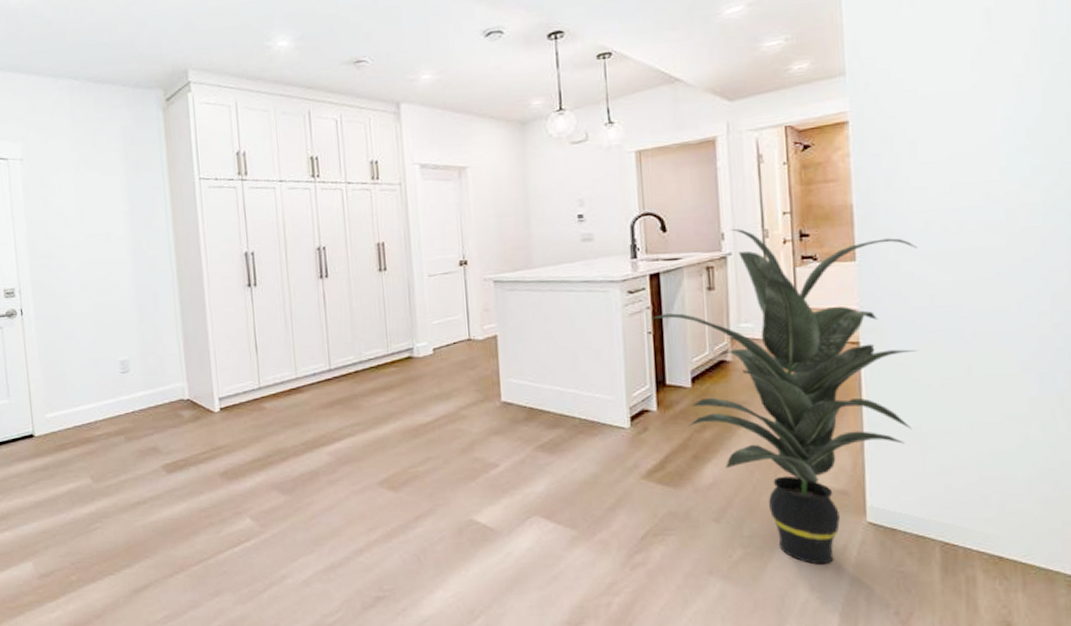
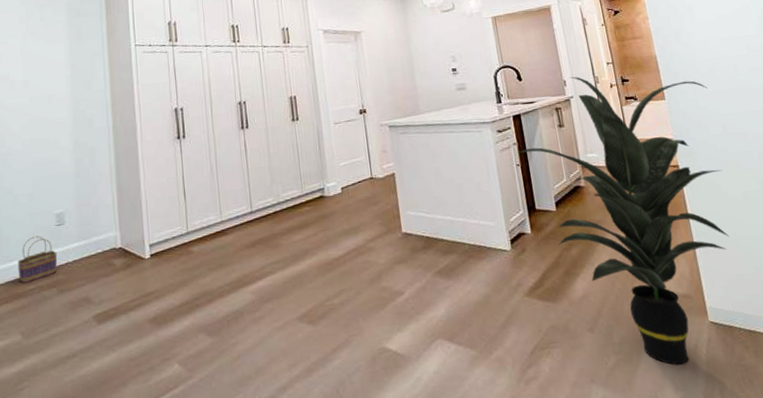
basket: none [83,382,124,429] -> present [17,236,58,283]

